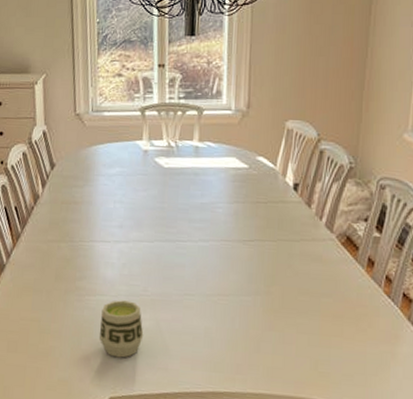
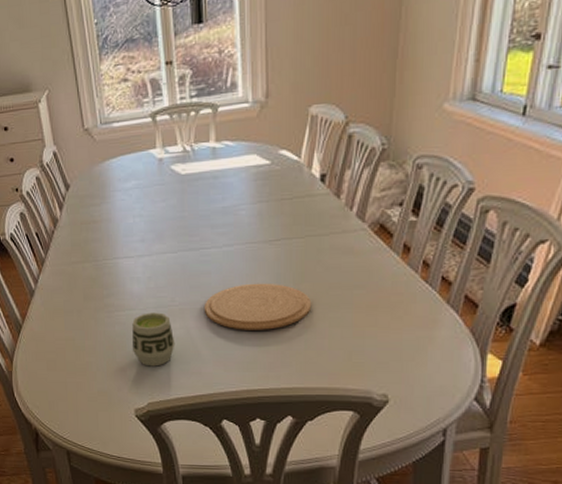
plate: none [175,280,281,330] -> present [203,283,312,330]

